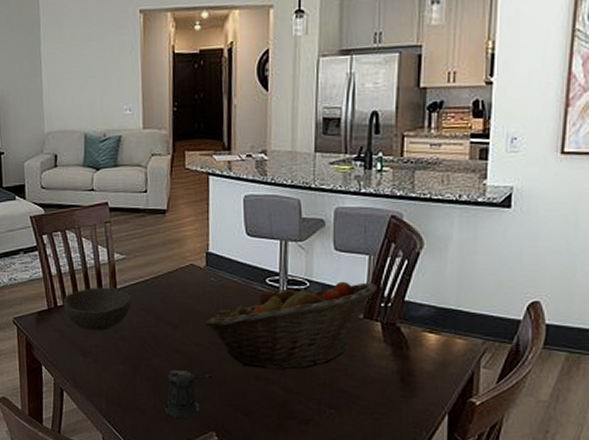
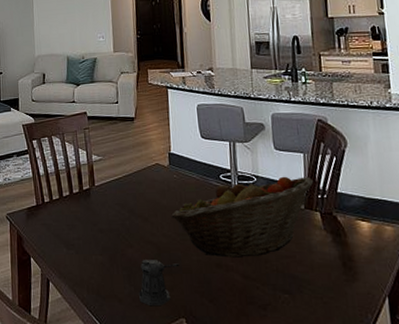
bowl: present [62,287,132,331] -> none [49,184,108,224]

